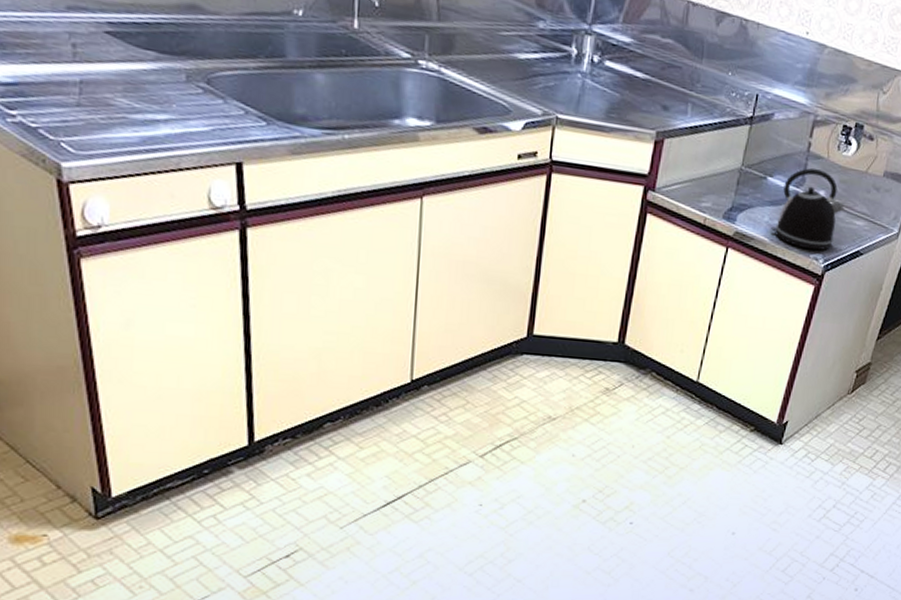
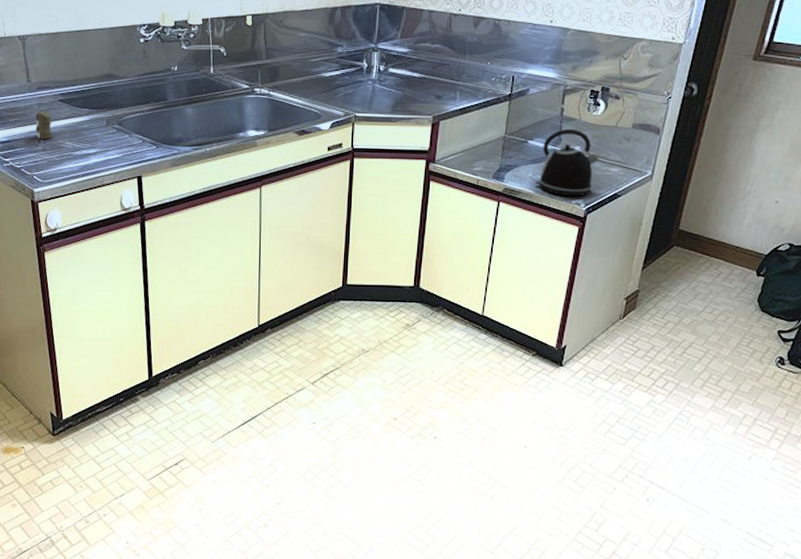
coral: none [63,42,95,96] -> present [35,110,53,144]

